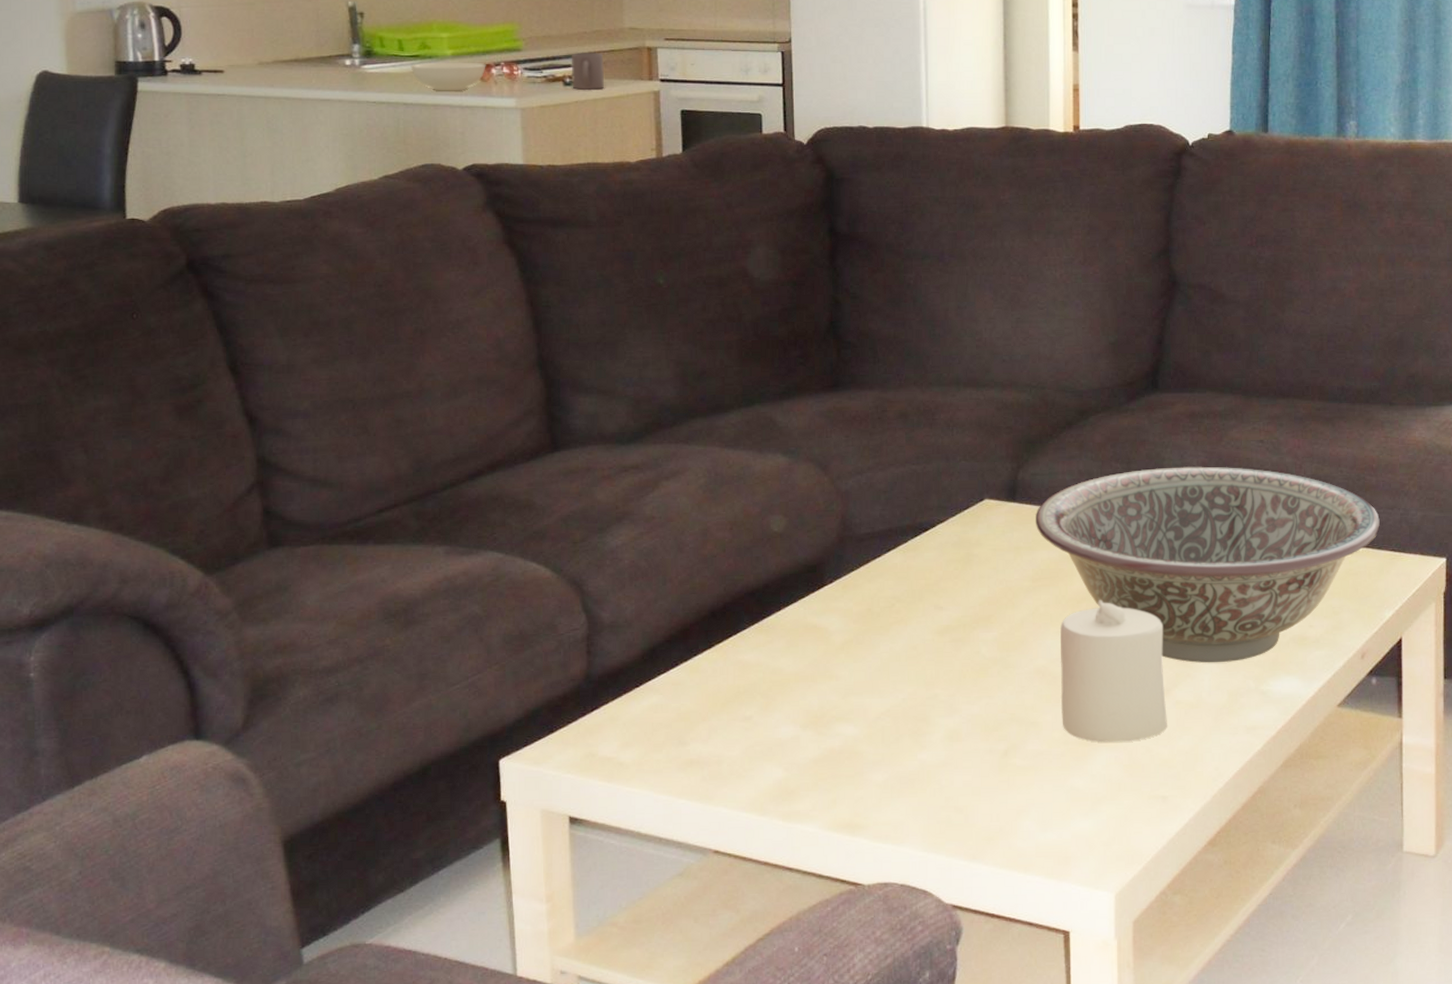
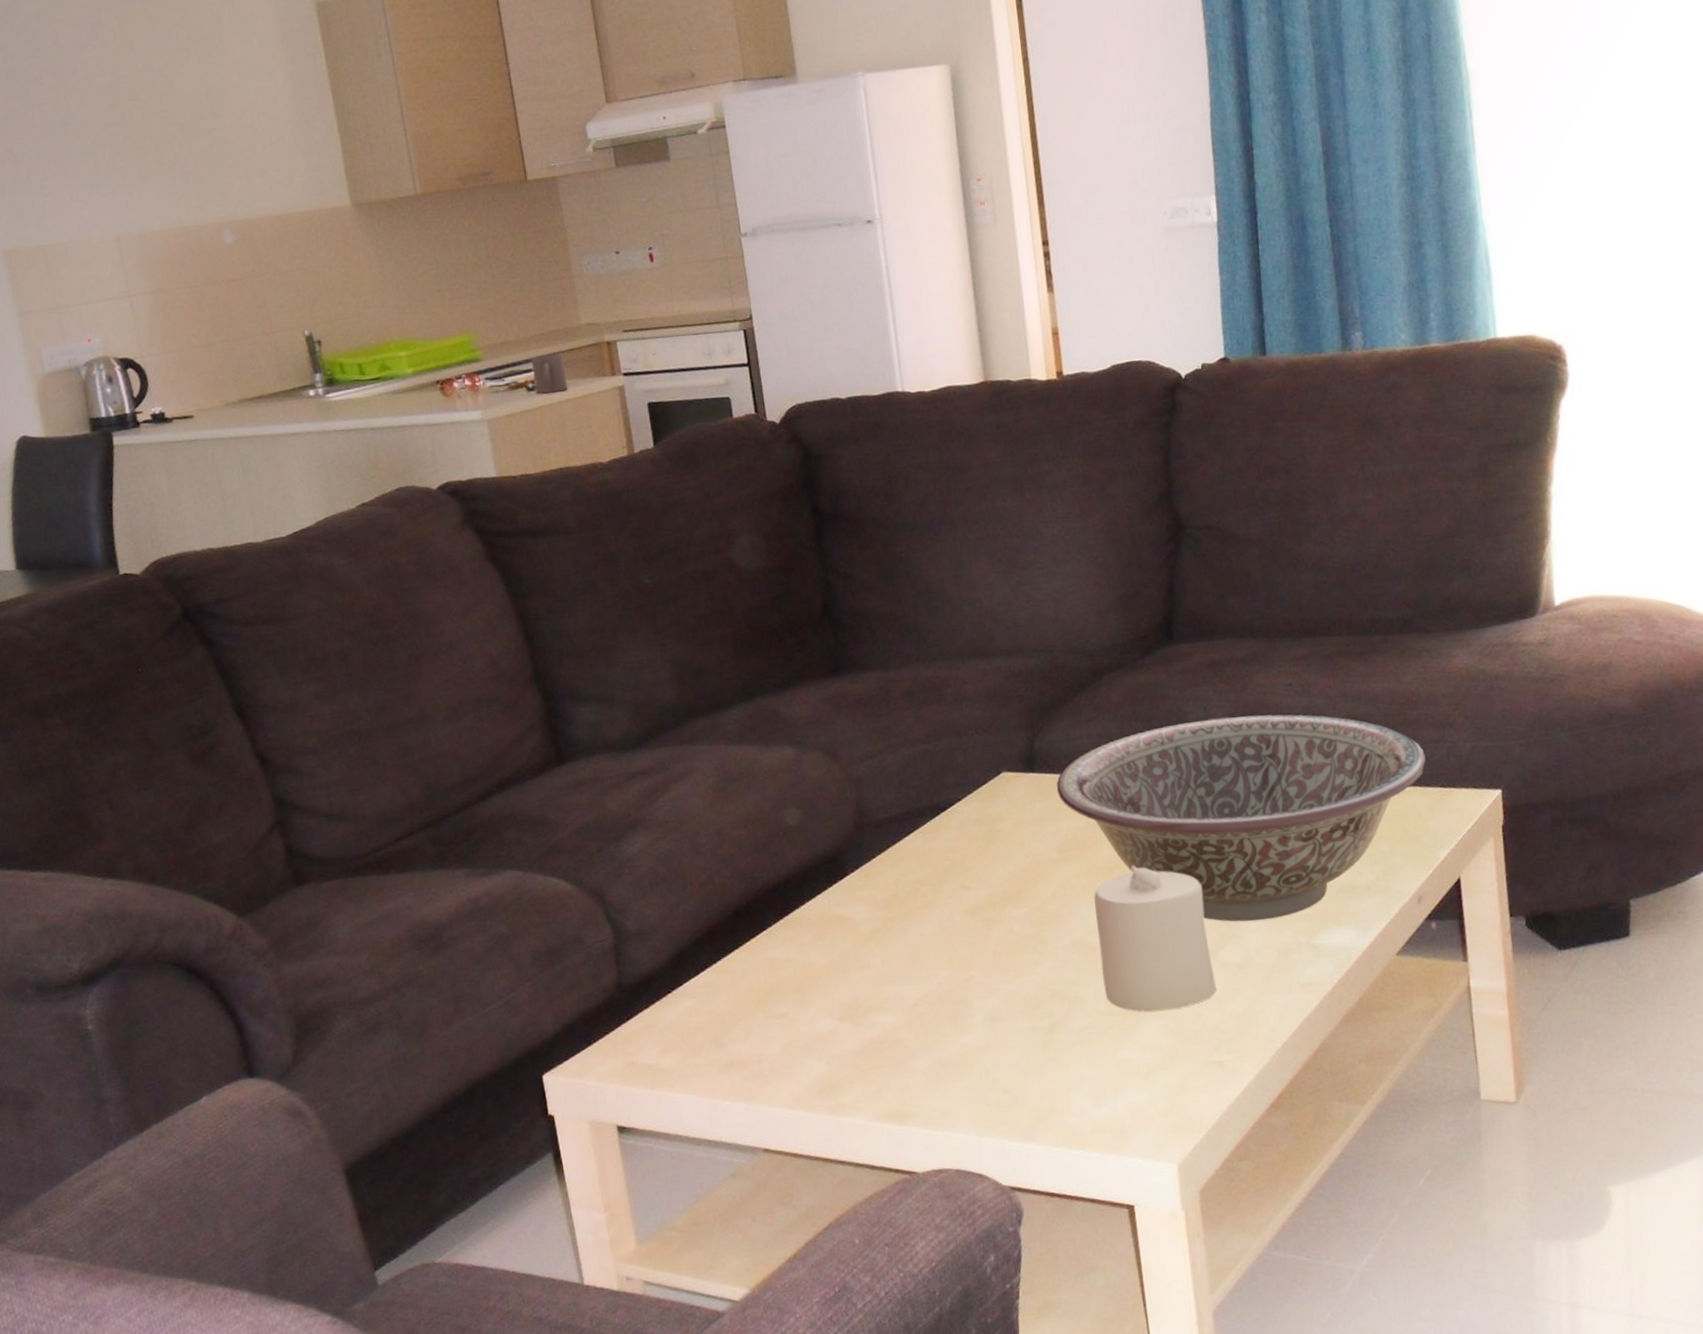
bowl: present [410,62,486,91] -> none [373,378,448,412]

